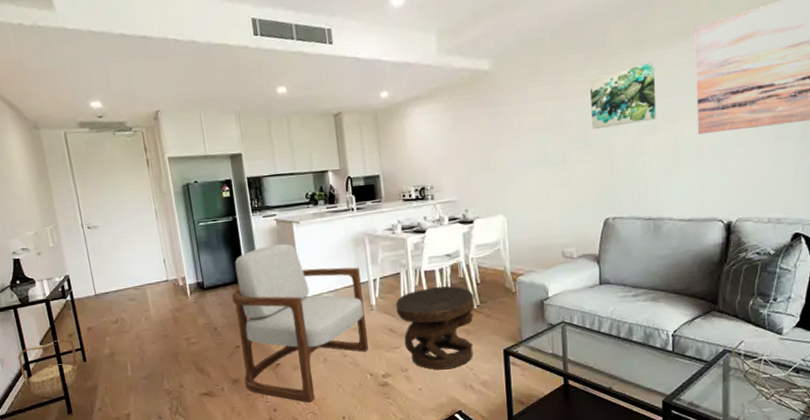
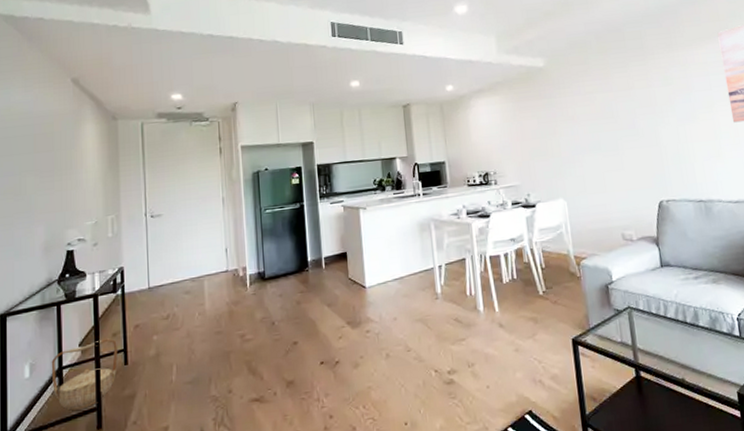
armchair: present [232,243,369,403] -> none [293,230,434,407]
side table: present [395,286,475,370] -> none [461,271,542,364]
wall art: present [590,63,657,129] -> none [633,61,695,118]

